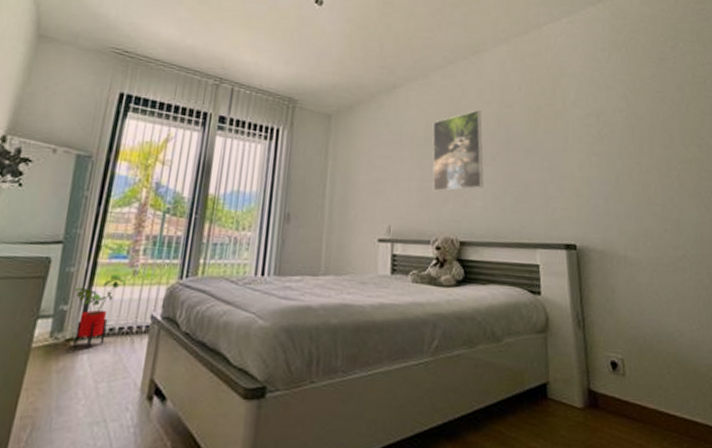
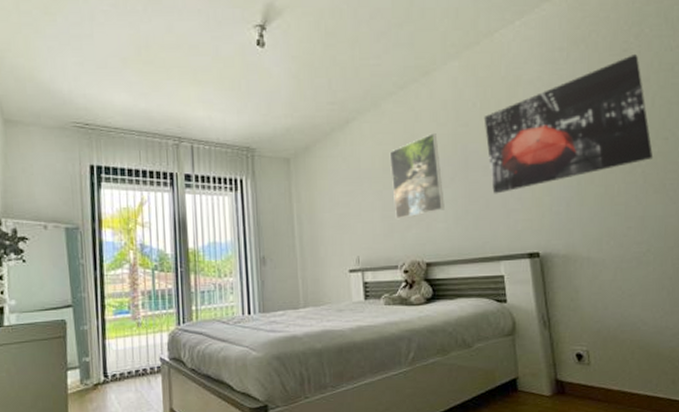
house plant: present [73,273,126,350] -> none [91,327,133,391]
wall art: none [528,63,688,179] -> present [484,53,654,194]

